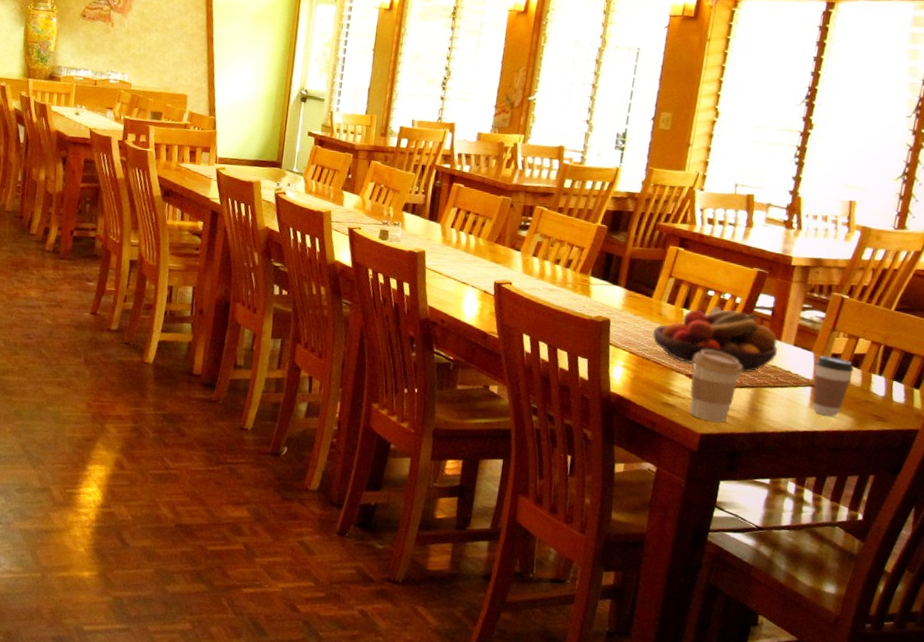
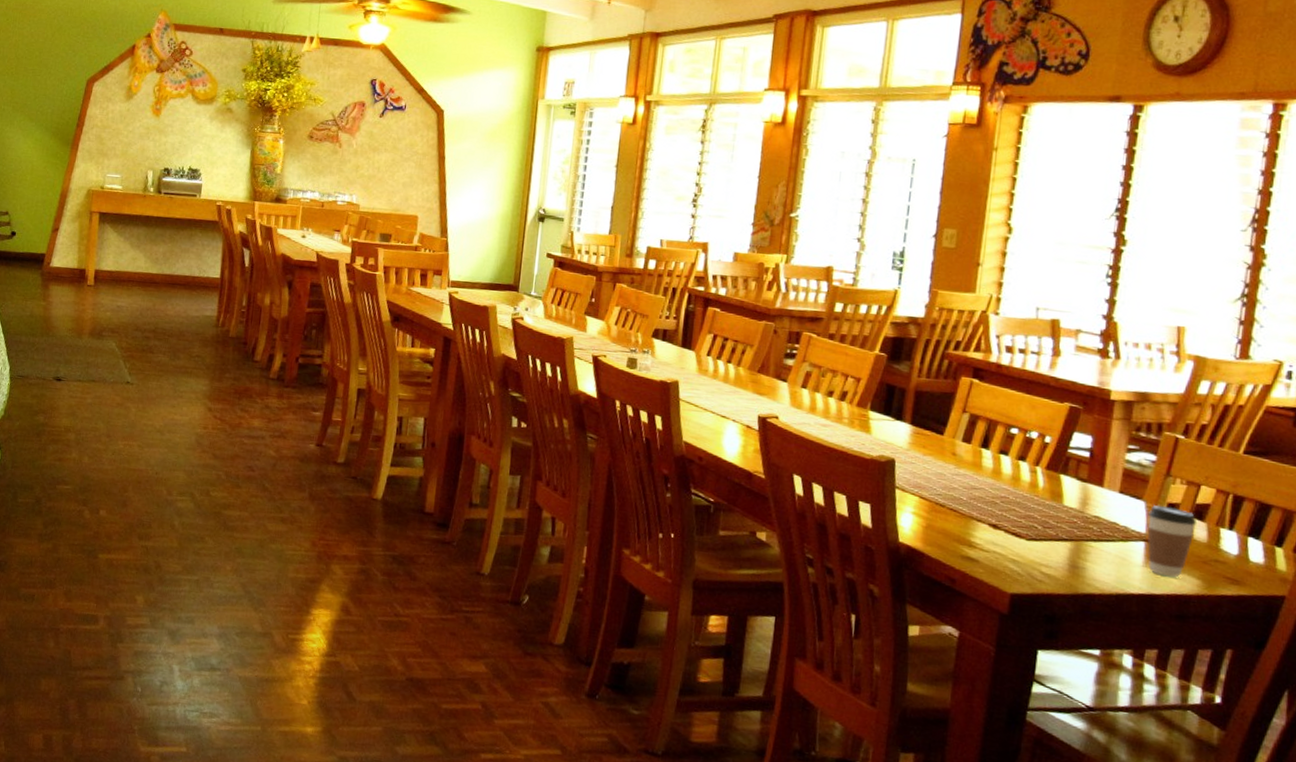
fruit bowl: present [652,306,777,373] -> none [946,446,1099,524]
coffee cup: present [690,350,743,422] -> none [995,496,1058,581]

